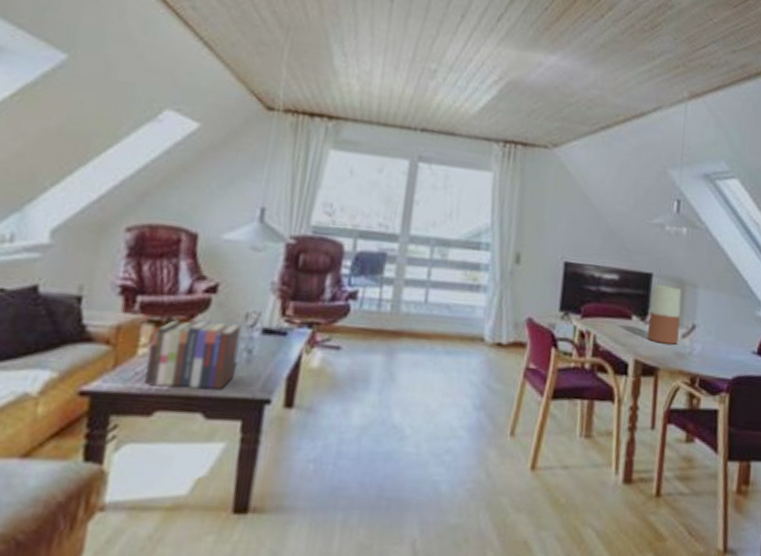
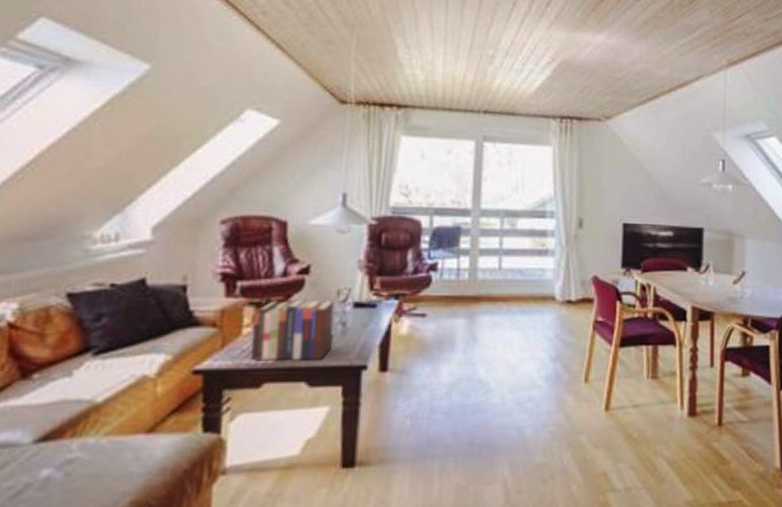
vase: present [646,284,682,345] -> none [701,238,731,292]

